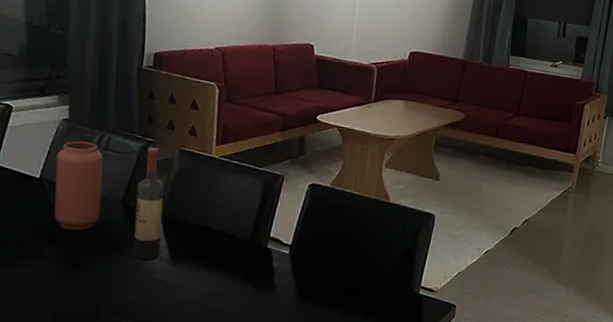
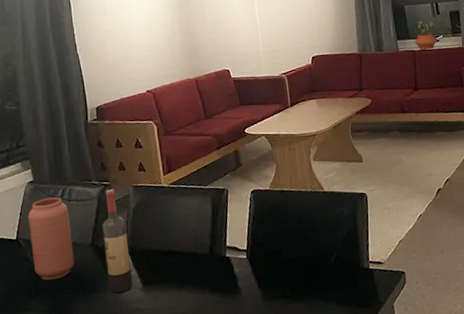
potted plant: none [530,39,556,74] -> present [413,21,437,50]

